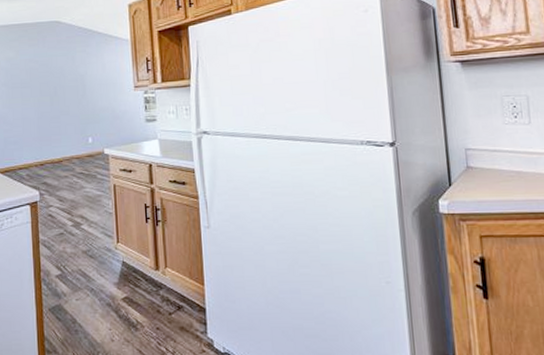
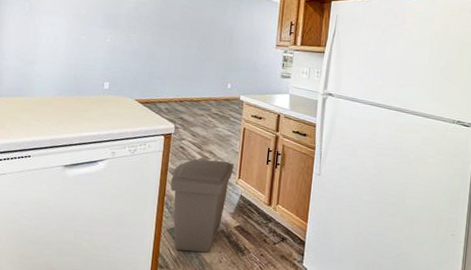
trash can: none [45,226,110,332] -> present [170,159,234,253]

